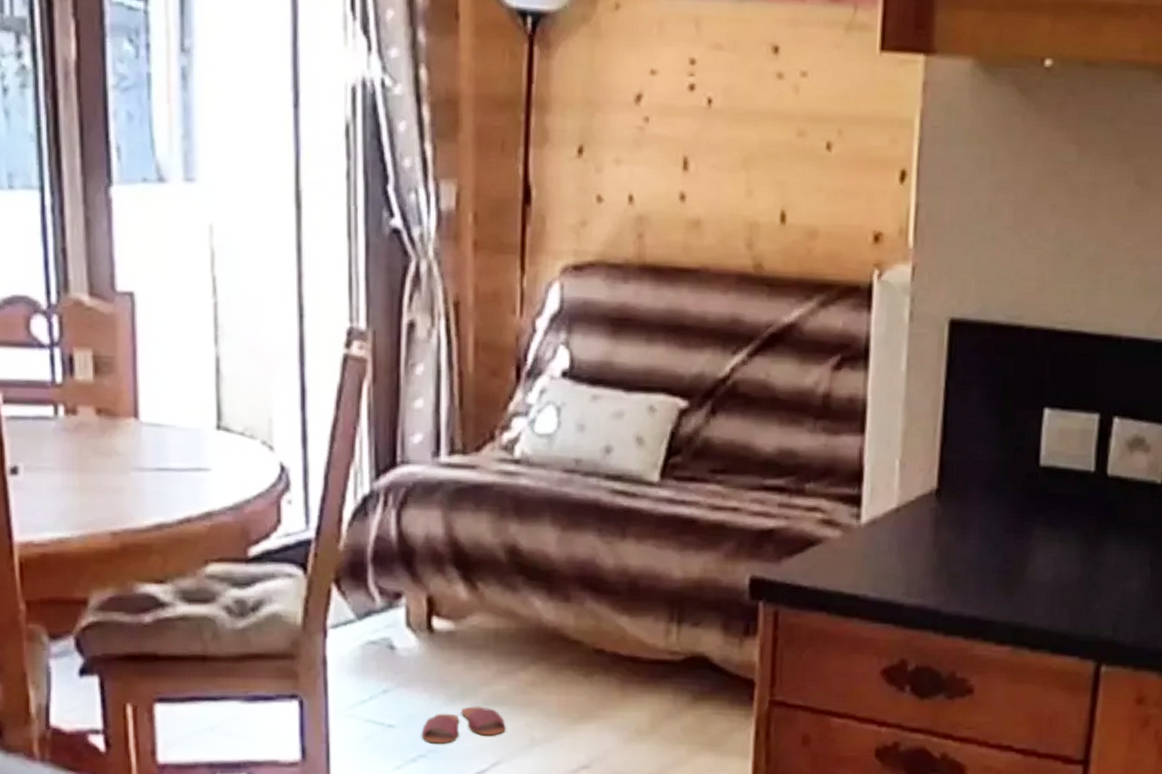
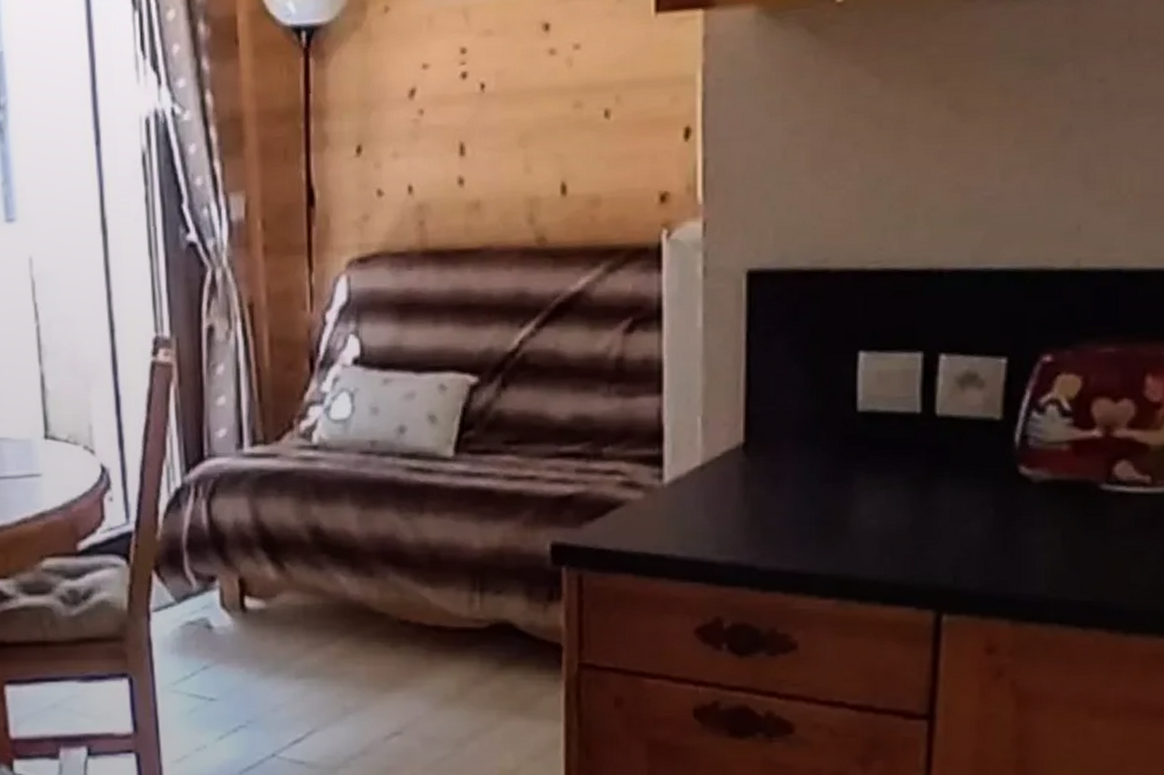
slippers: present [421,706,506,744] -> none [240,678,319,715]

